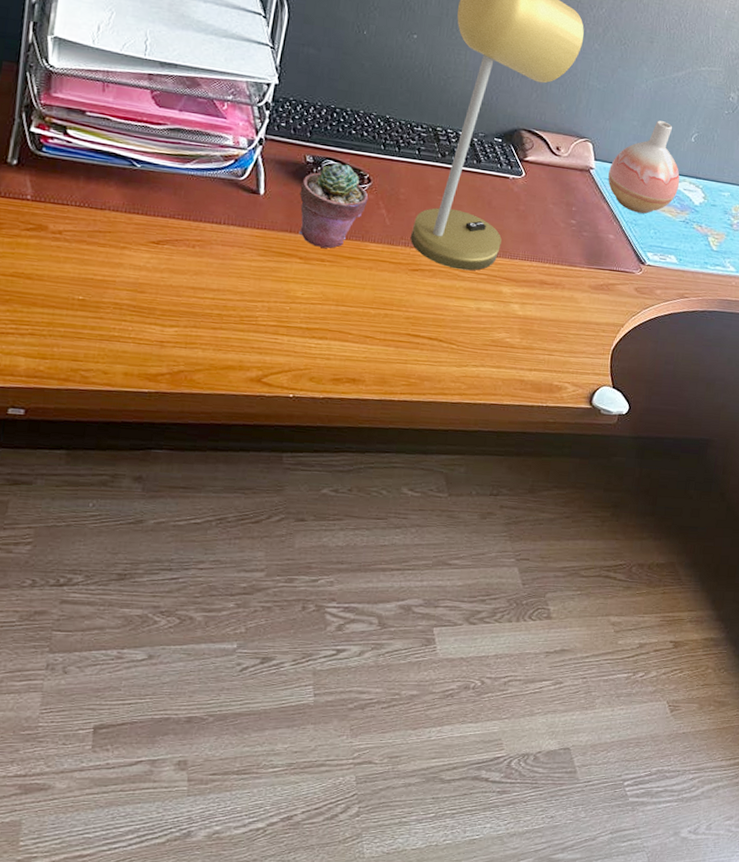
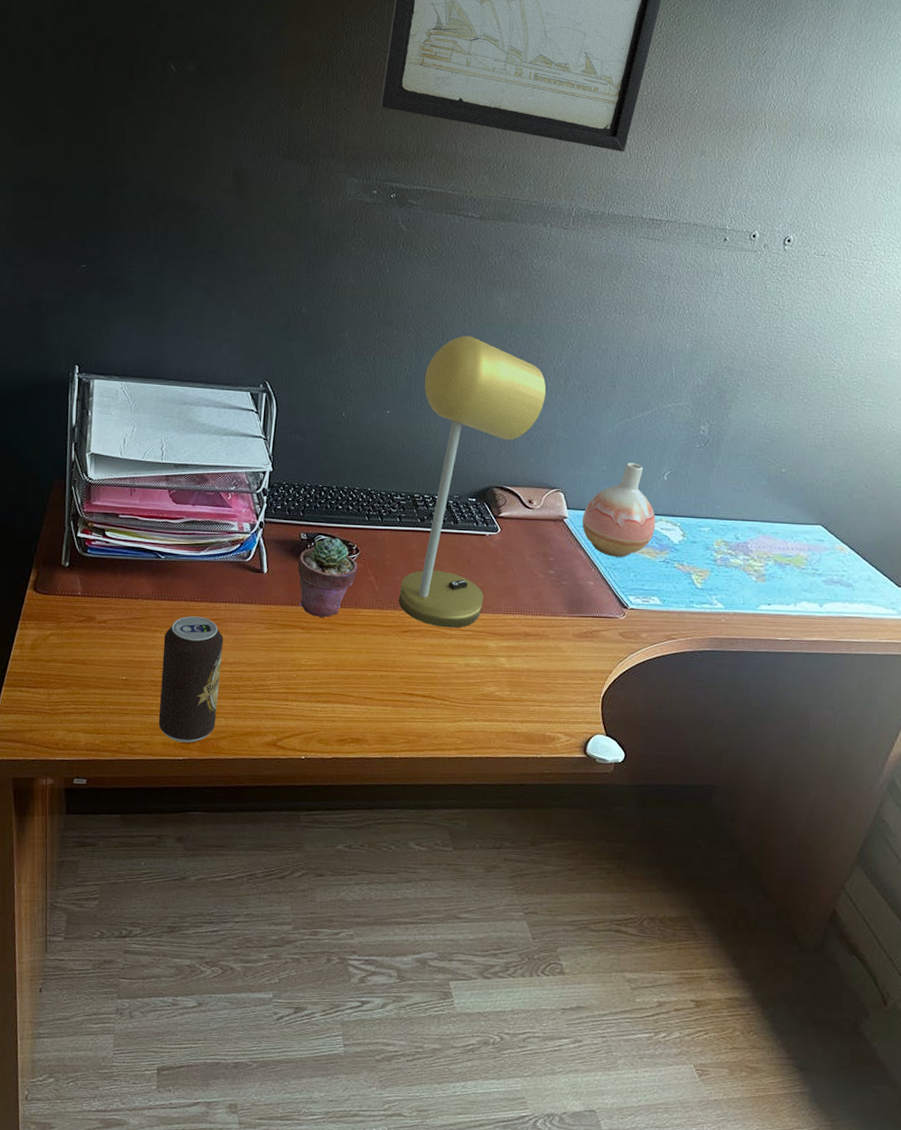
beverage can: none [120,234,207,374] -> present [158,616,224,743]

